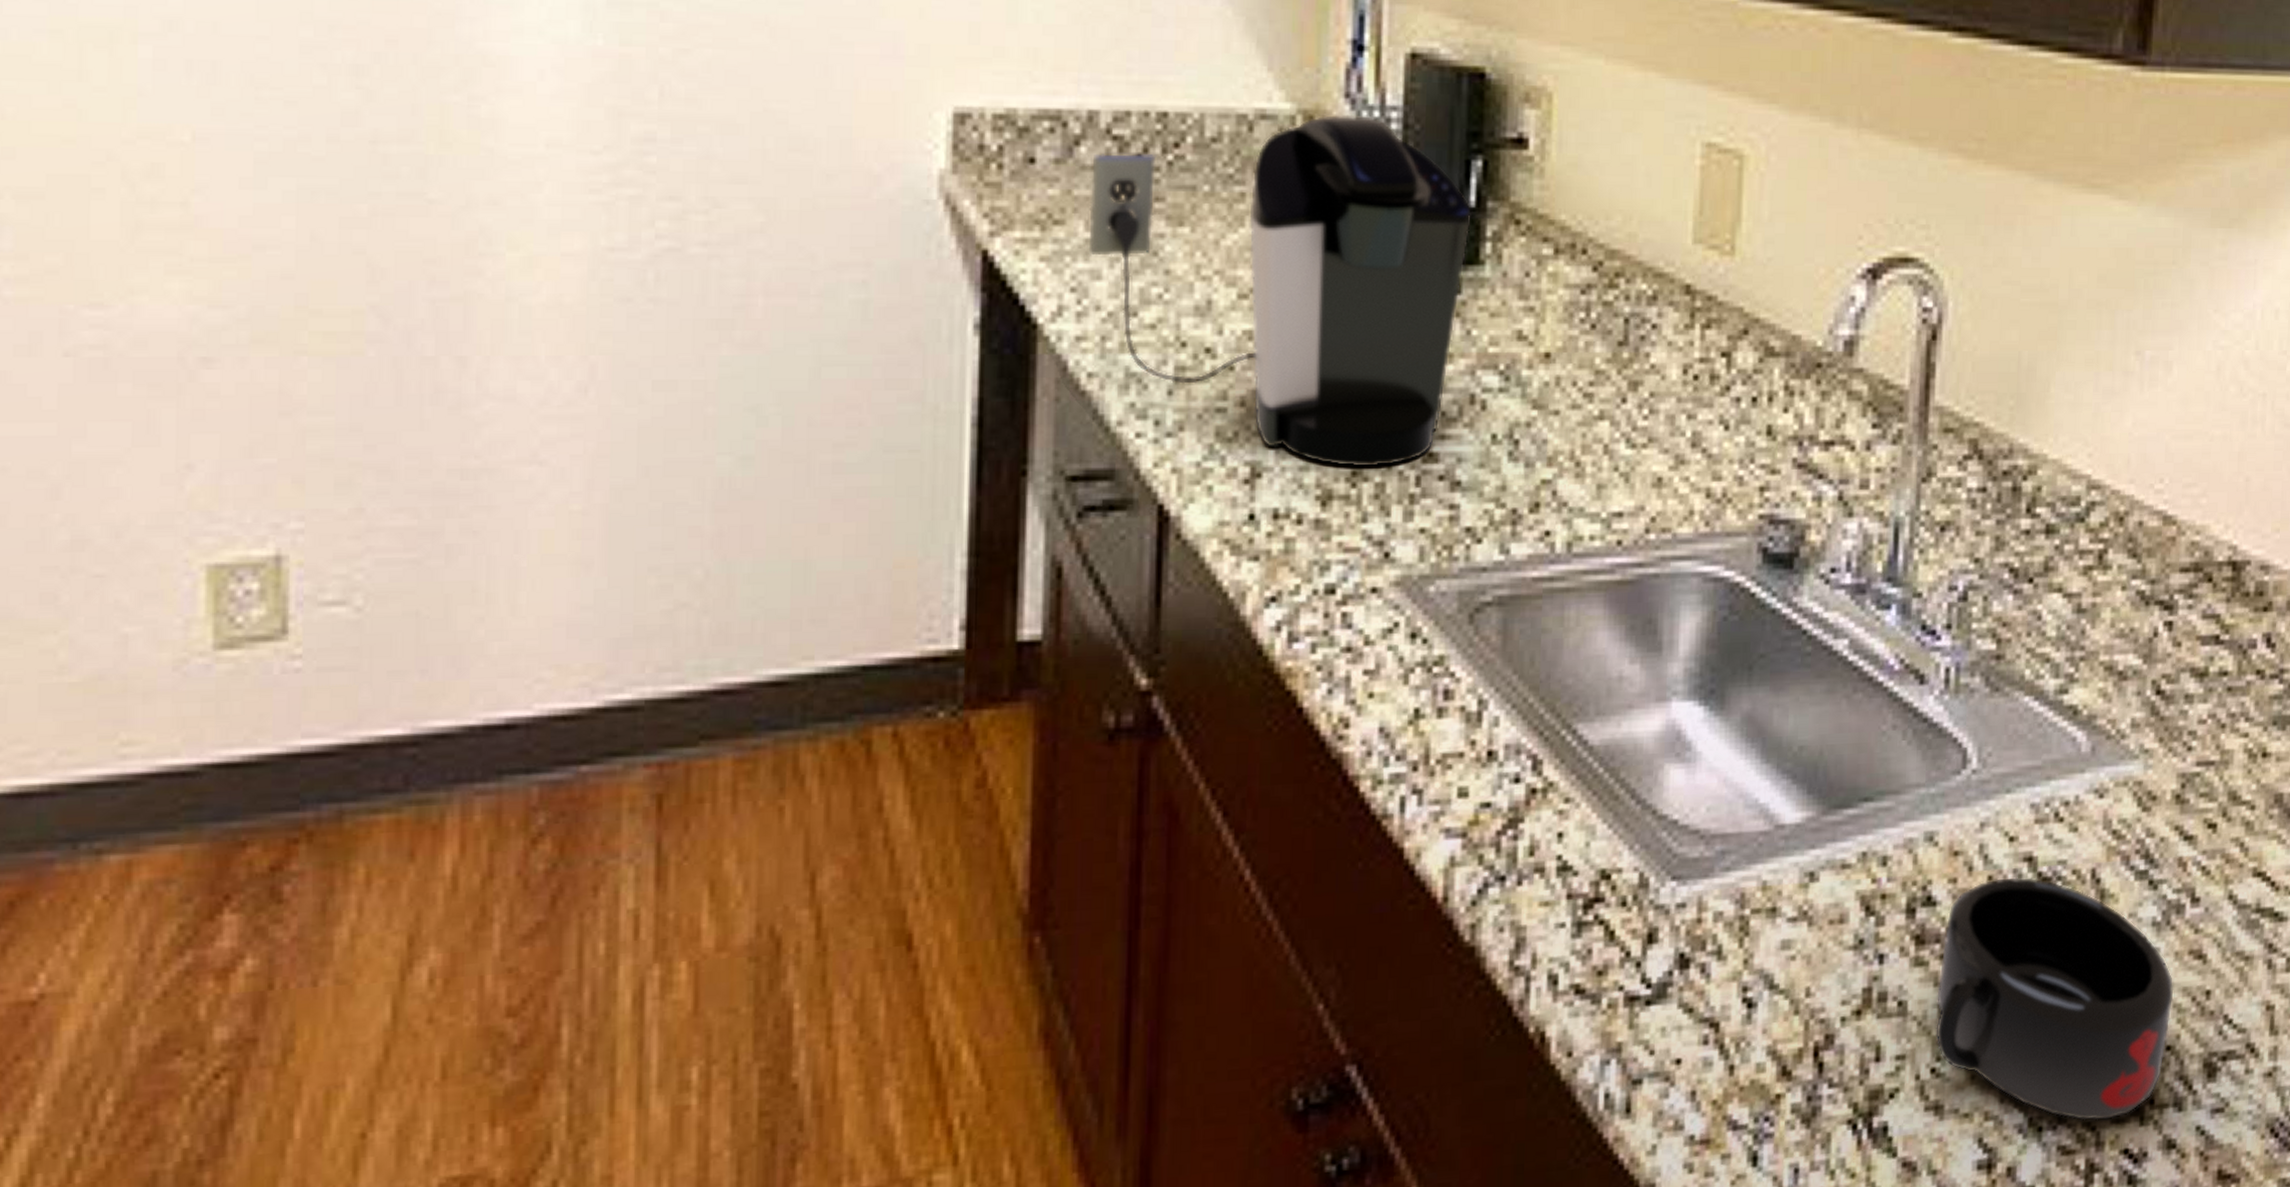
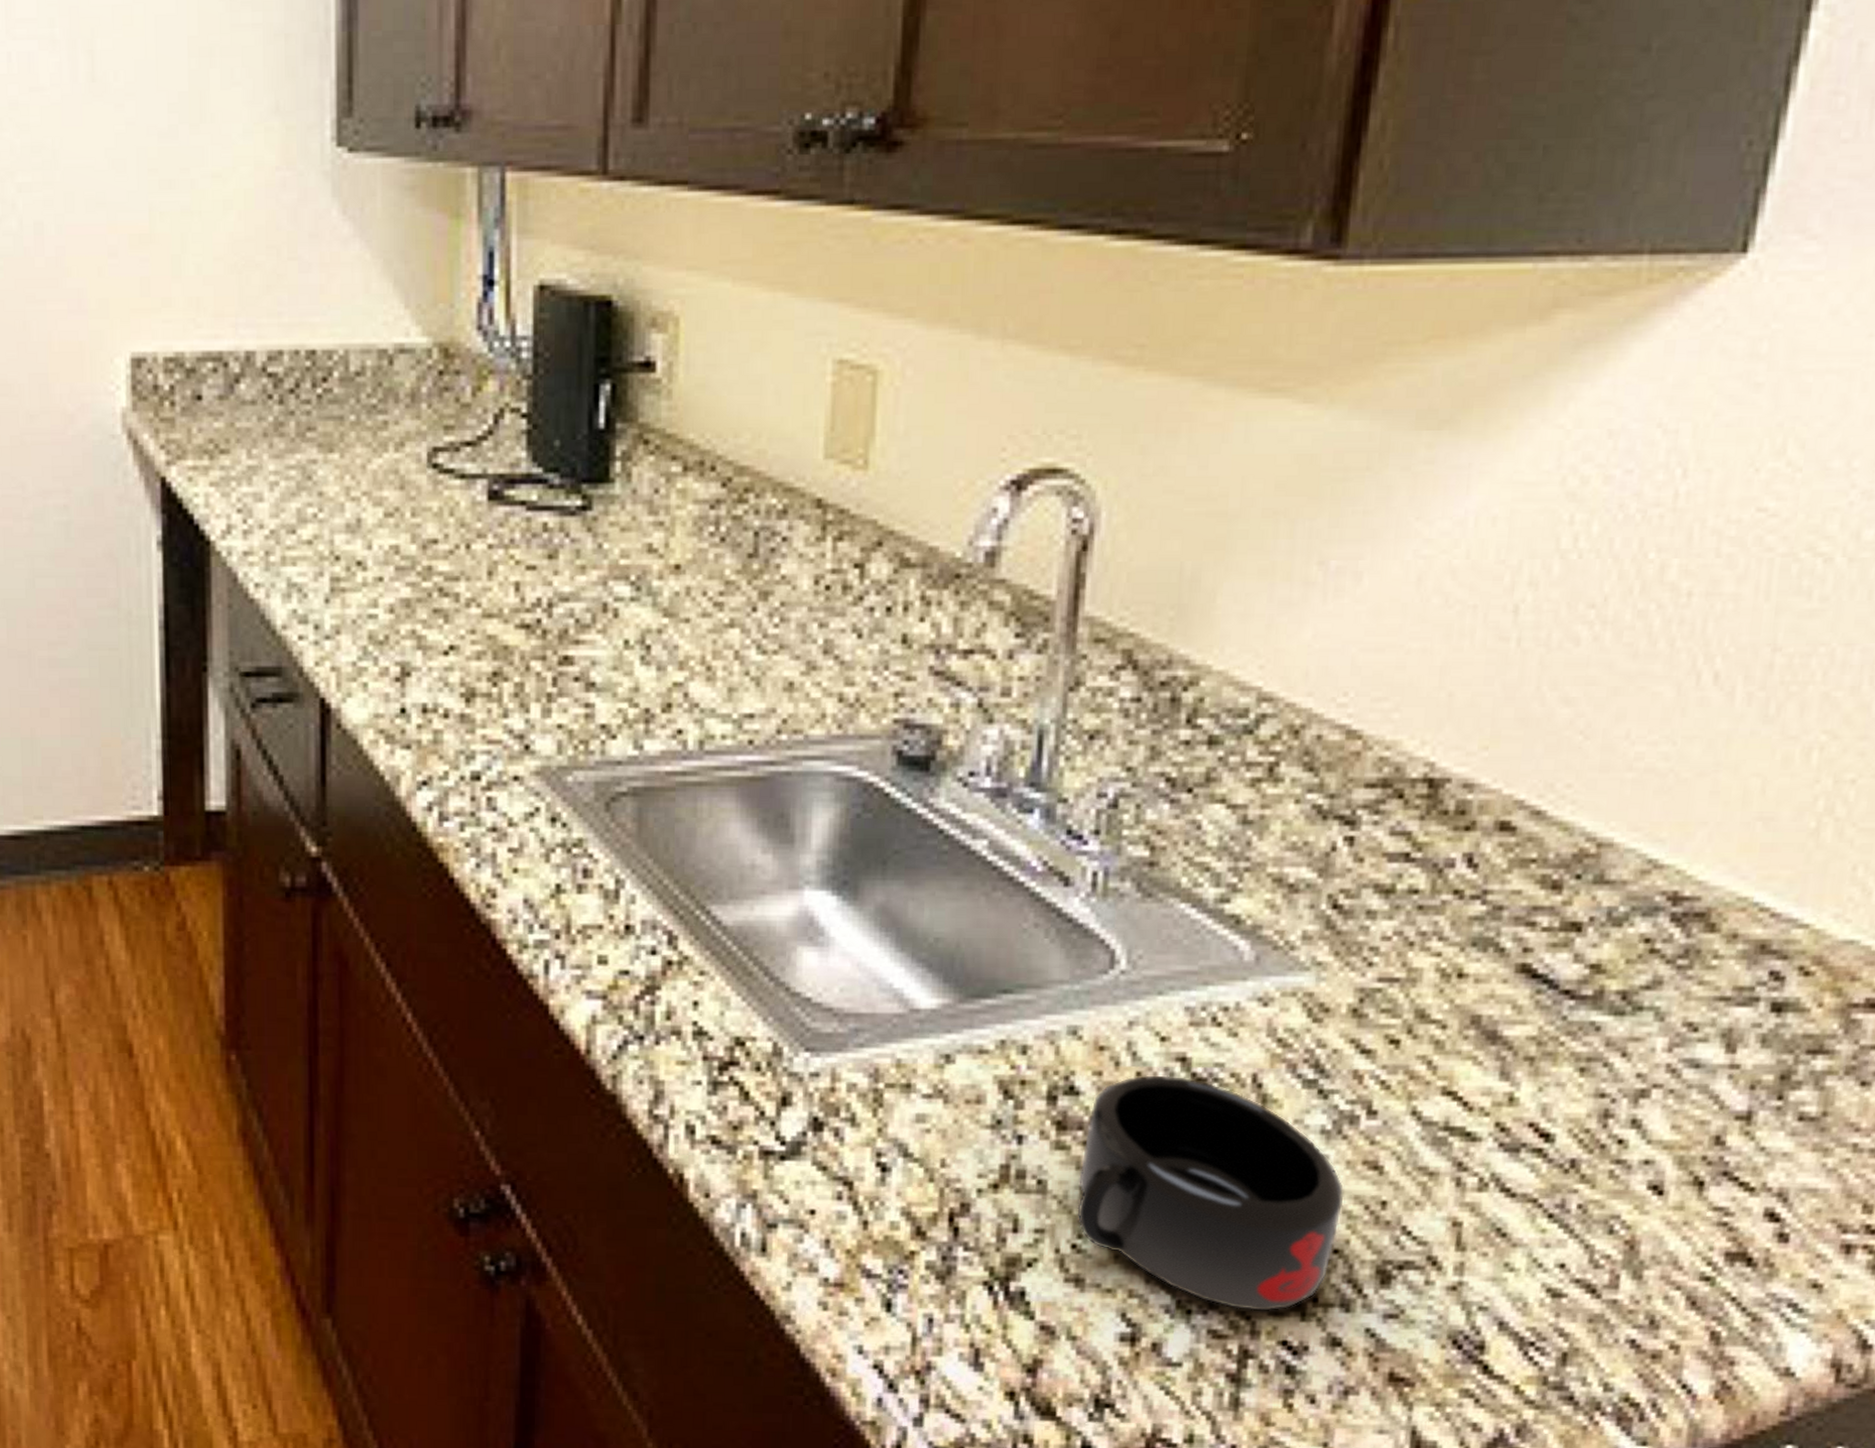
coffee maker: present [1088,115,1471,468] -> none [250,347,601,669]

